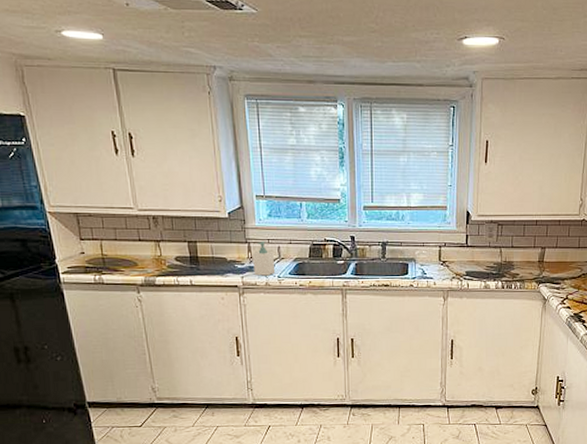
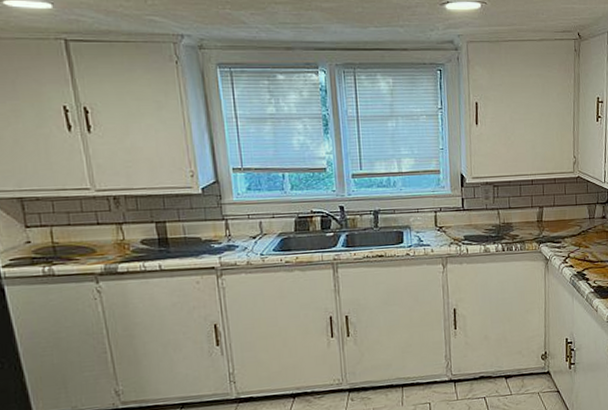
soap bottle: present [253,240,276,276] -> none [231,216,258,255]

